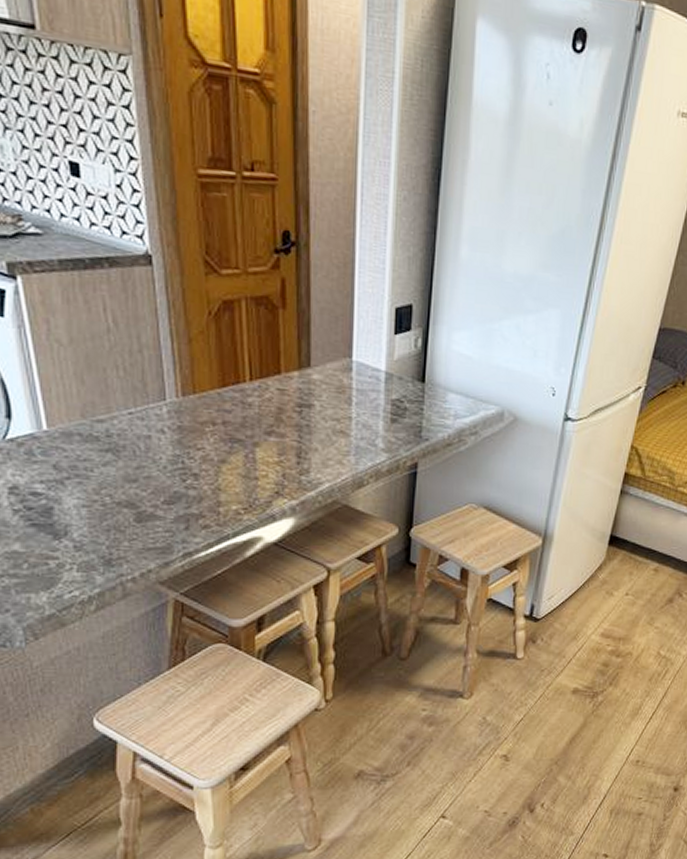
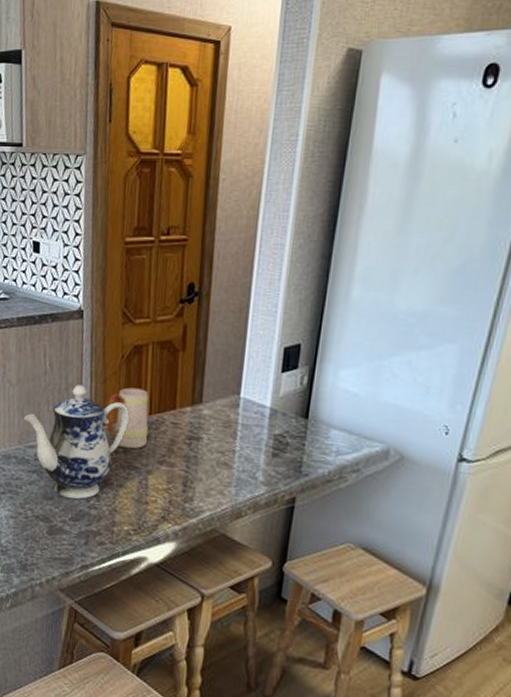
teapot: none [86,345,225,479] -> present [24,384,130,499]
mug: none [195,349,251,420] -> present [106,387,149,450]

